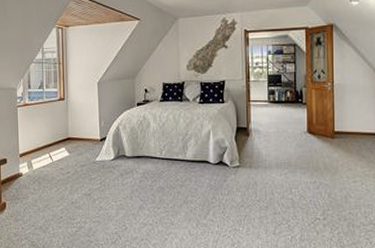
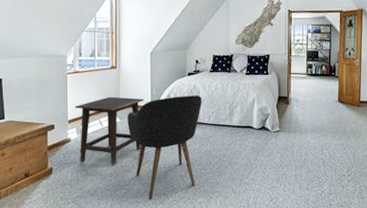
side table: none [25,129,93,202] -> present [75,96,145,165]
armchair: none [76,127,153,240] -> present [127,95,203,200]

